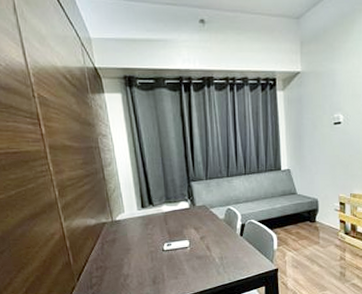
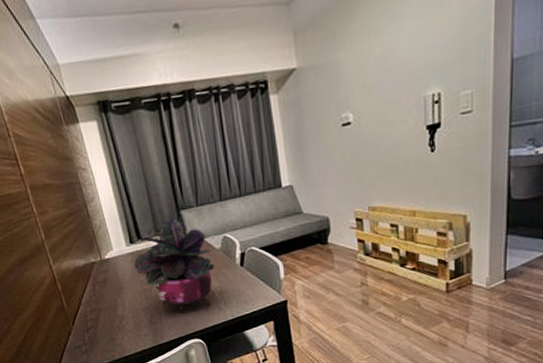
potted plant: none [143,187,217,273] -> present [134,216,214,311]

